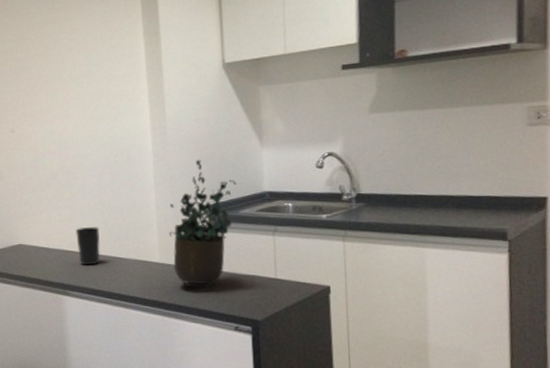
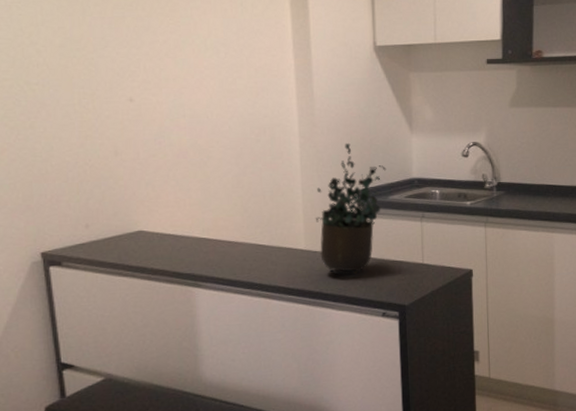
cup: present [76,226,101,266] -> none [210,211,239,254]

